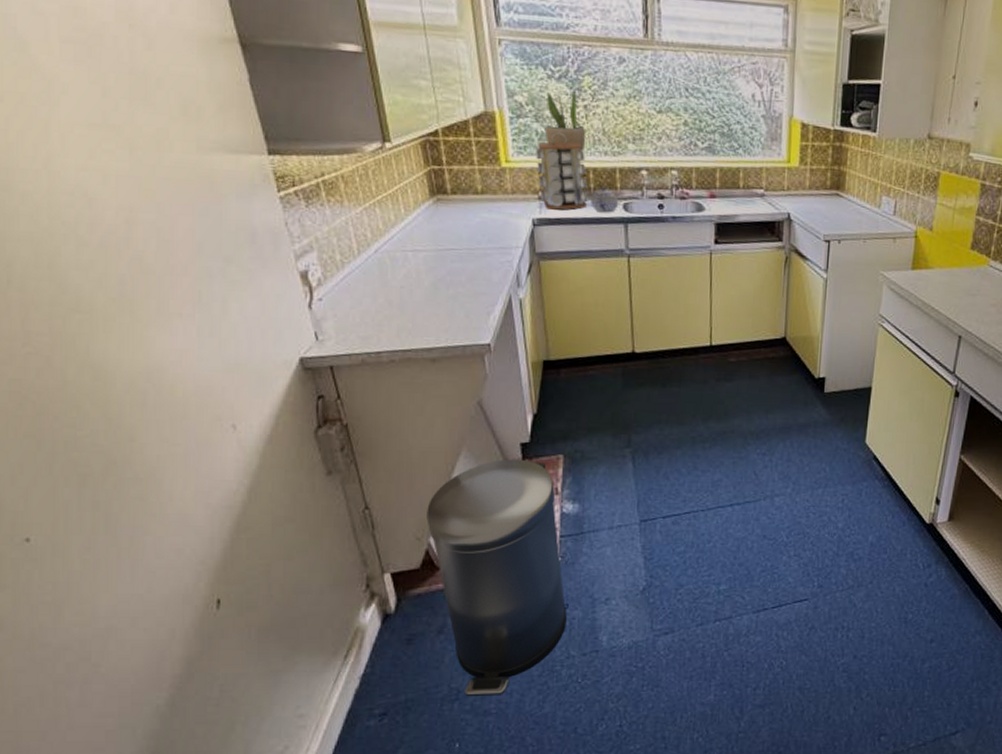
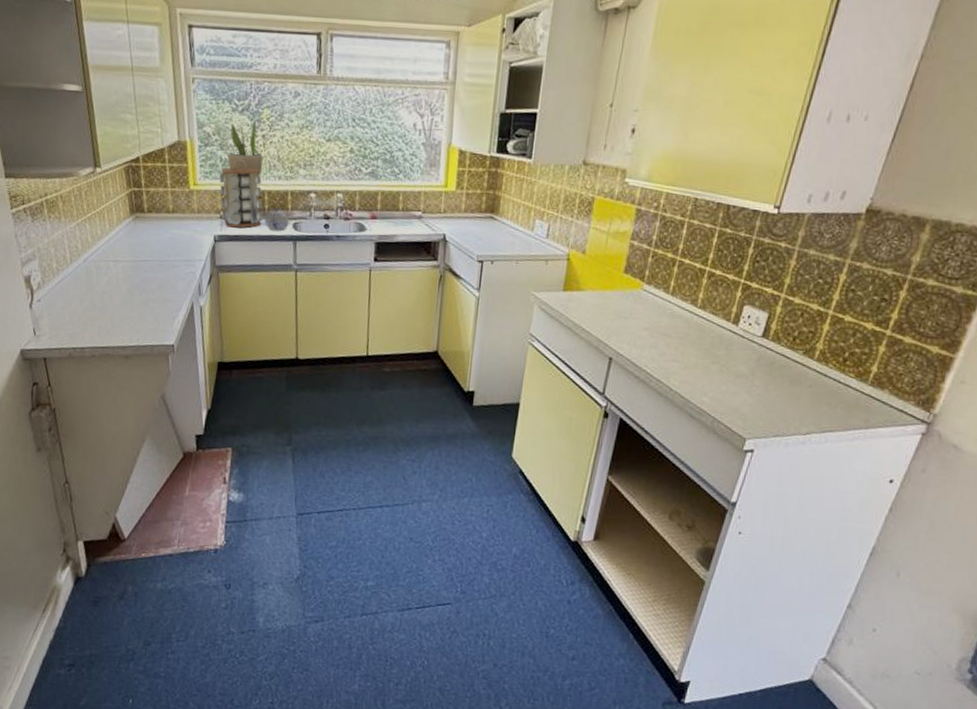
pedal bin: present [426,459,567,697] -> none [114,448,229,661]

